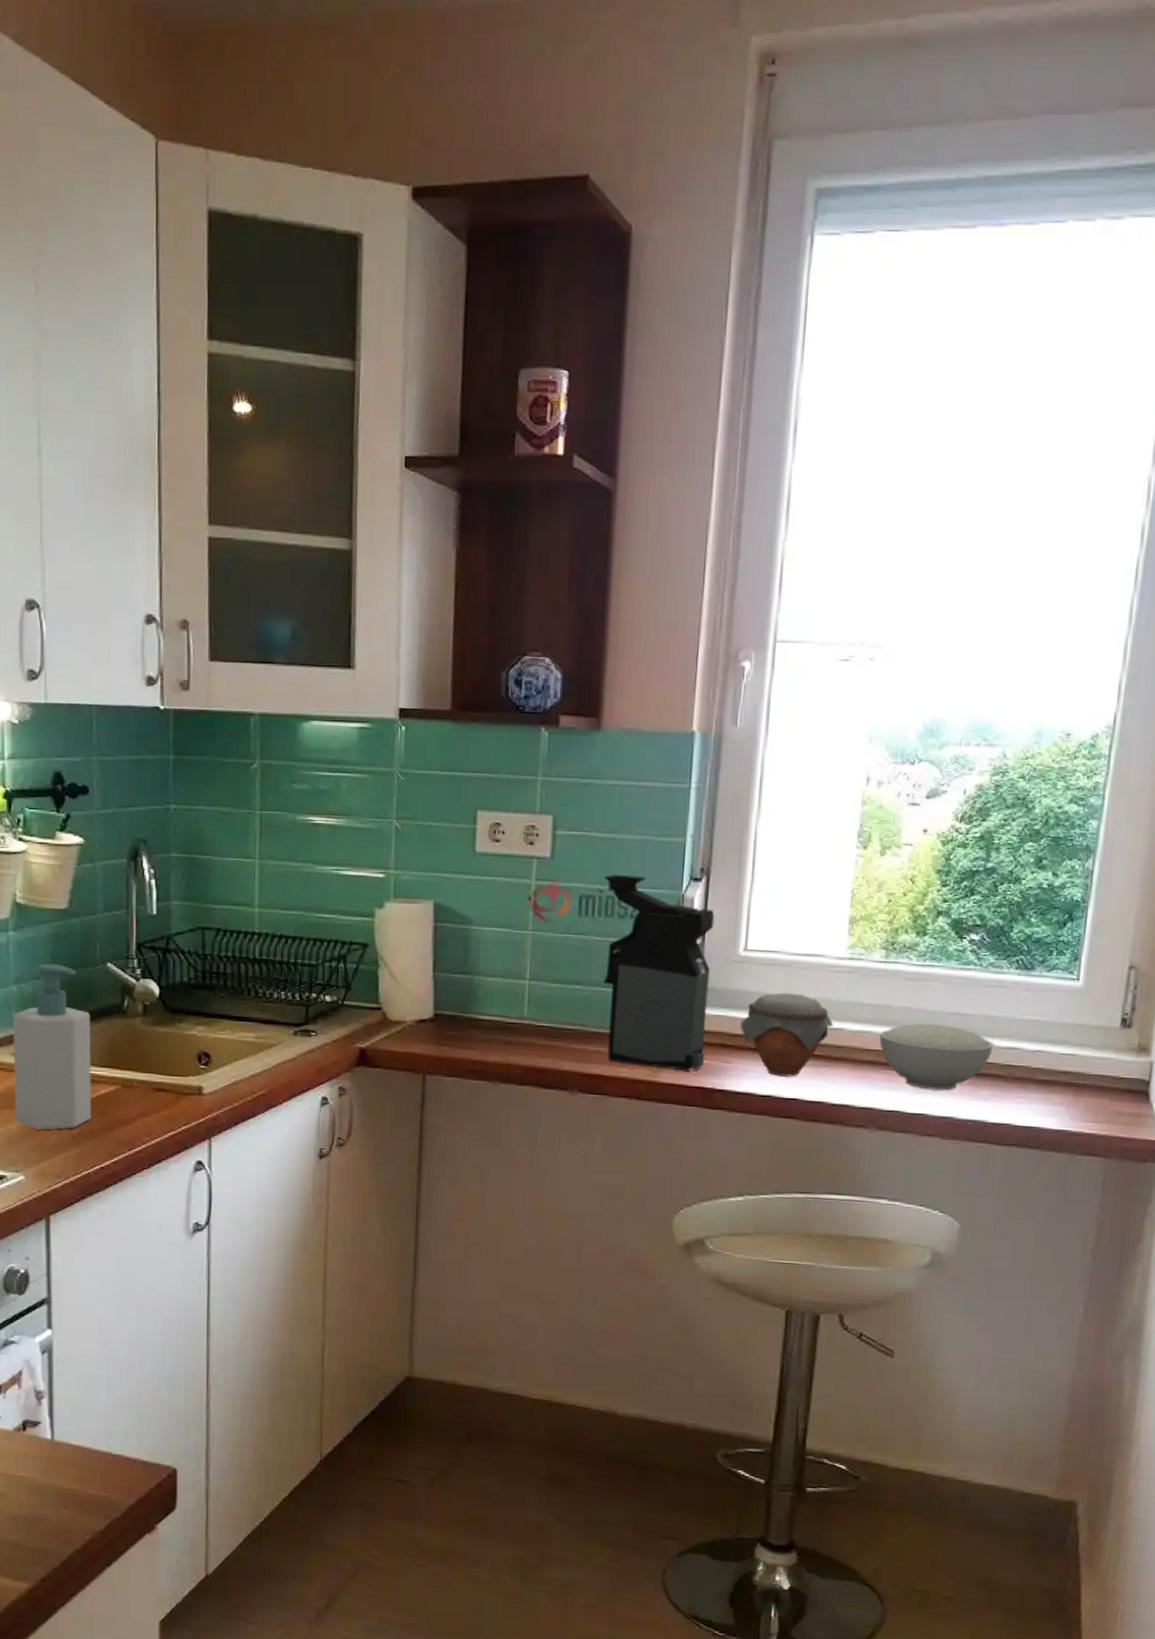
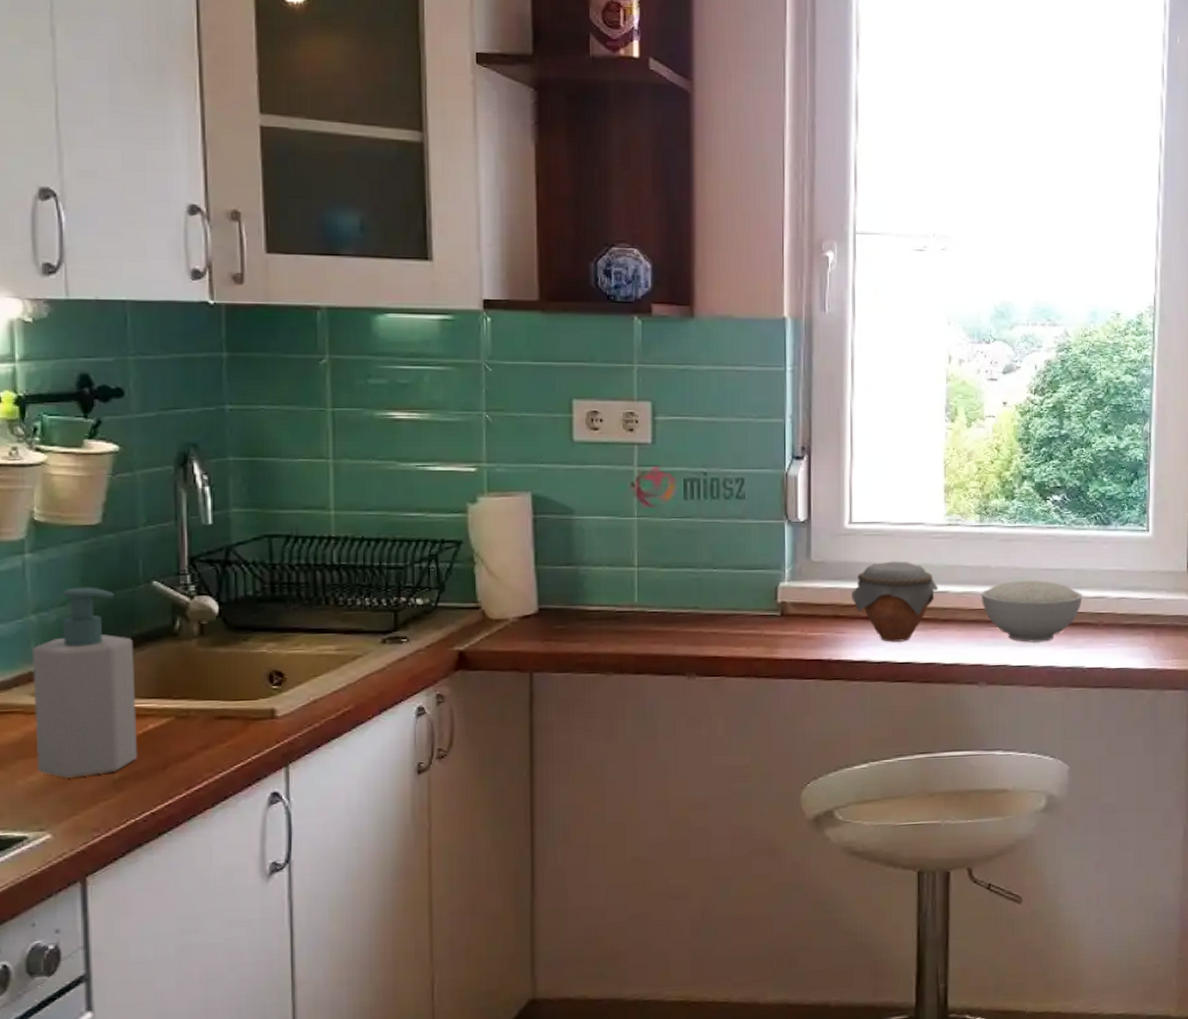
coffee maker: present [603,875,715,1071] -> none [708,457,820,645]

